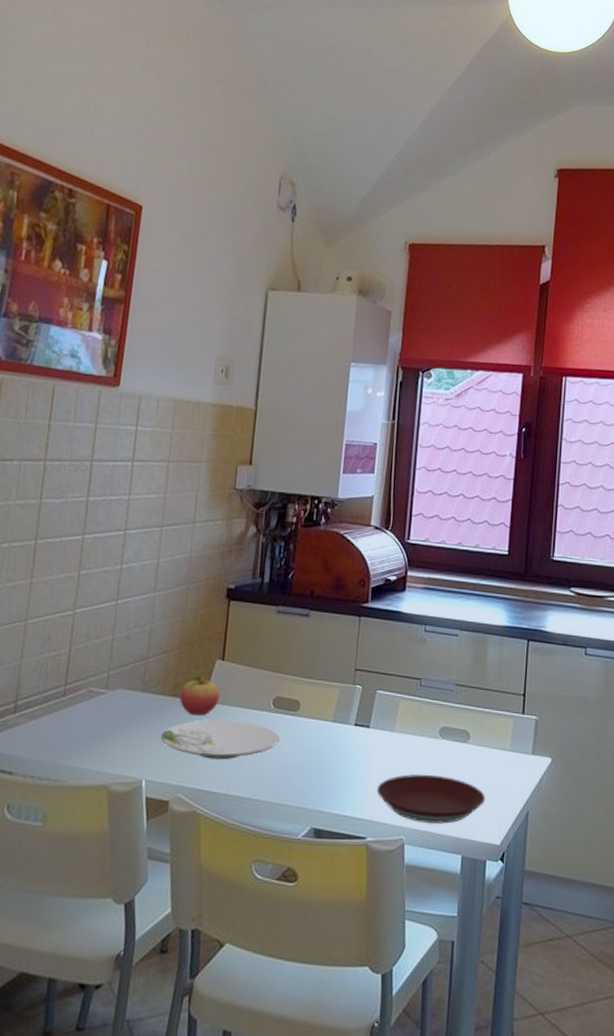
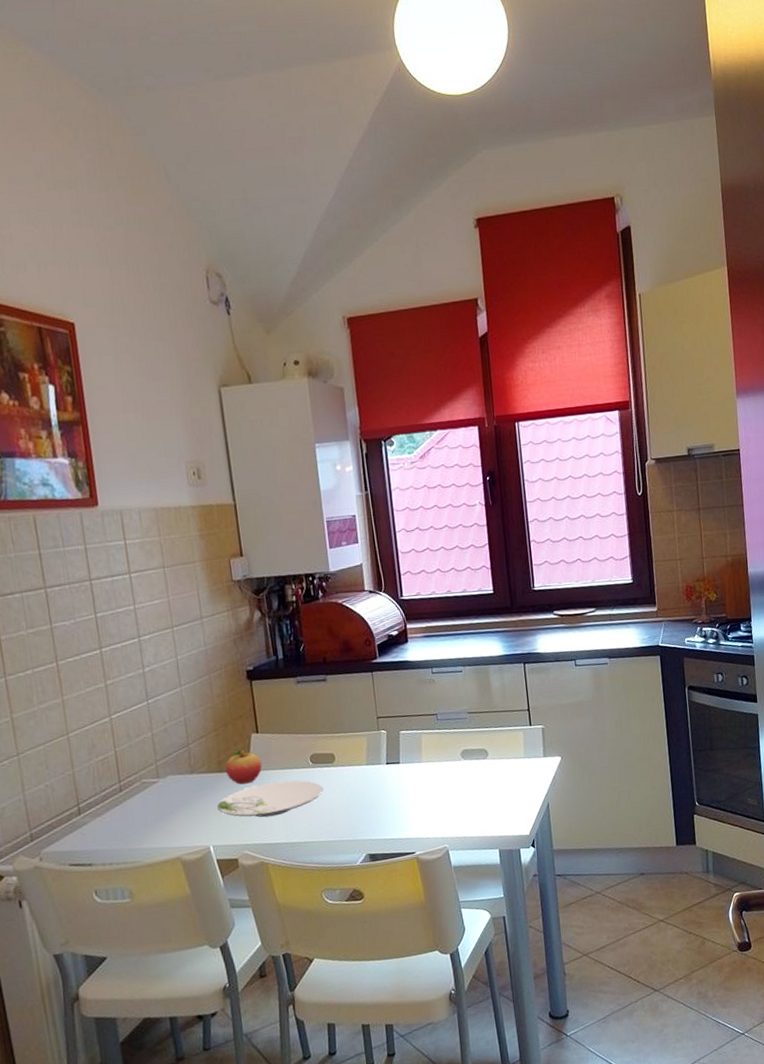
plate: present [376,774,485,824] -> none [416,789,510,831]

